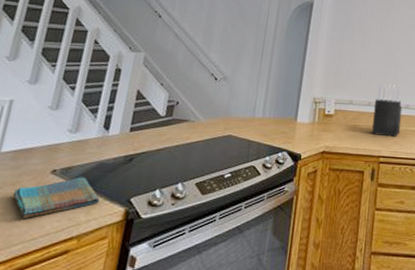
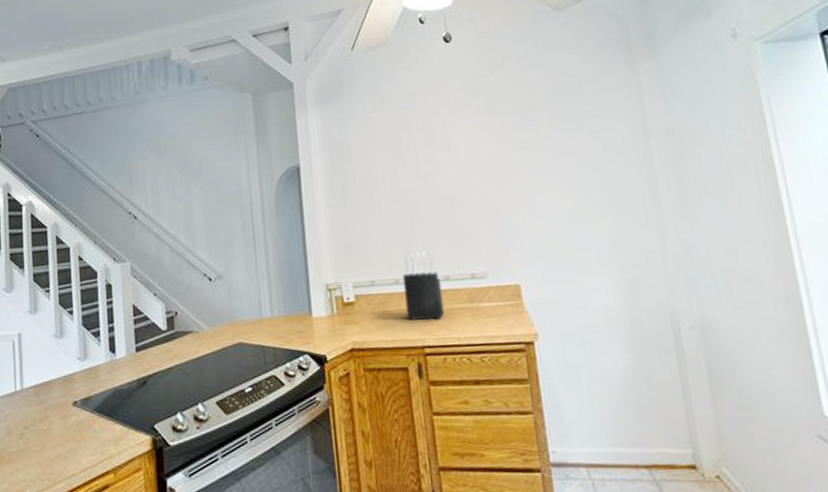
dish towel: present [12,177,100,218] -> none [44,406,125,454]

